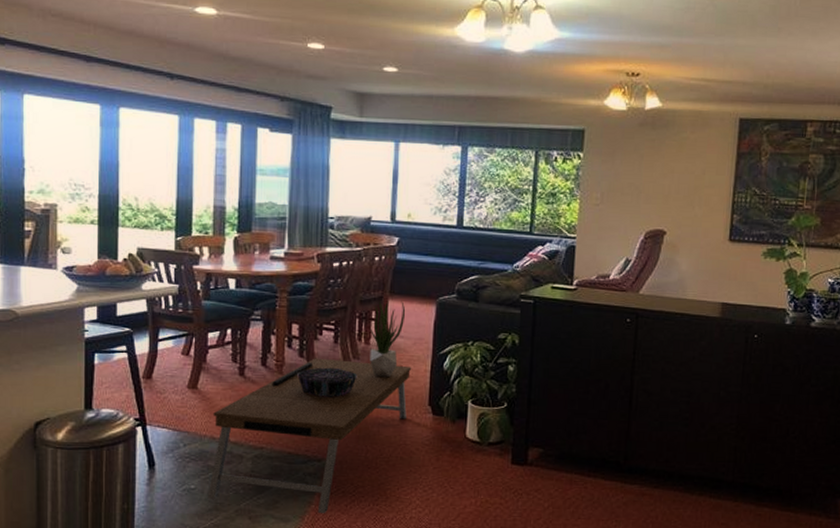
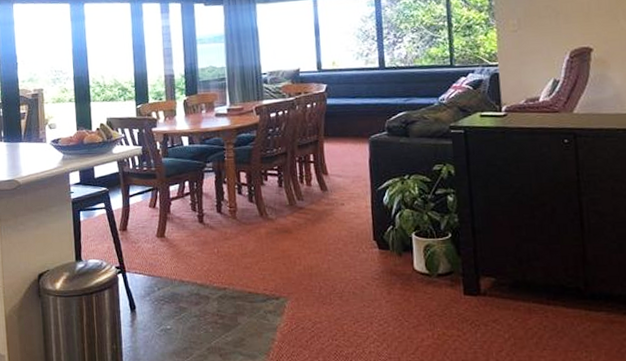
coffee table: present [207,358,412,514] -> none [180,201,354,350]
decorative bowl: present [297,367,357,397] -> none [249,209,304,238]
potted plant: present [369,300,406,378] -> none [309,142,341,216]

